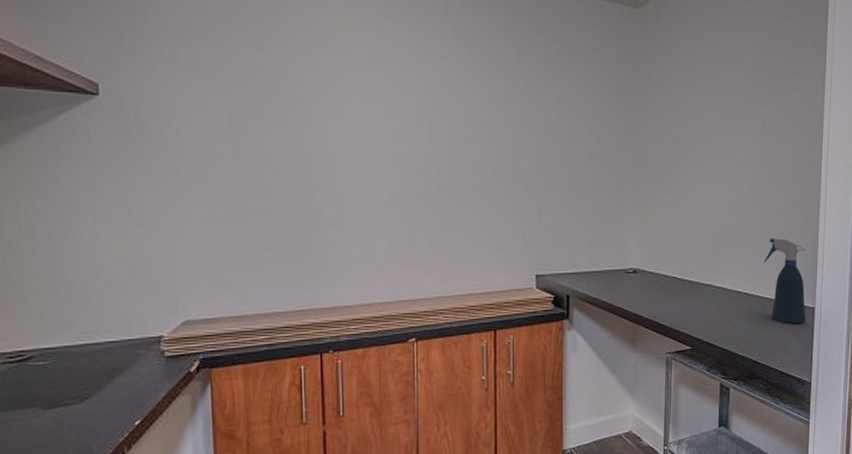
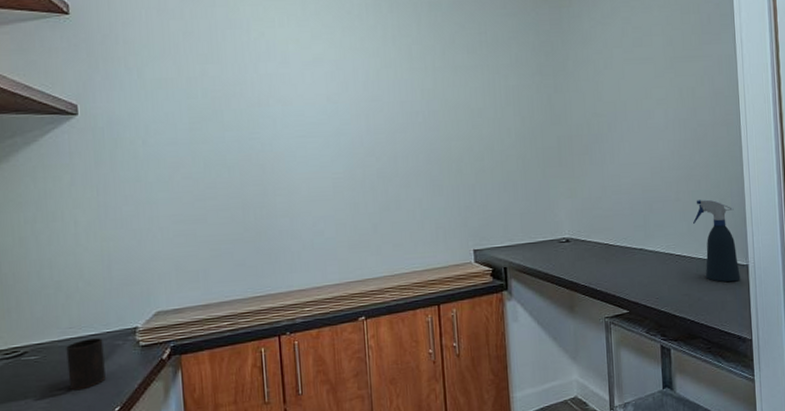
cup: none [80,345,125,400] -> present [66,338,106,390]

